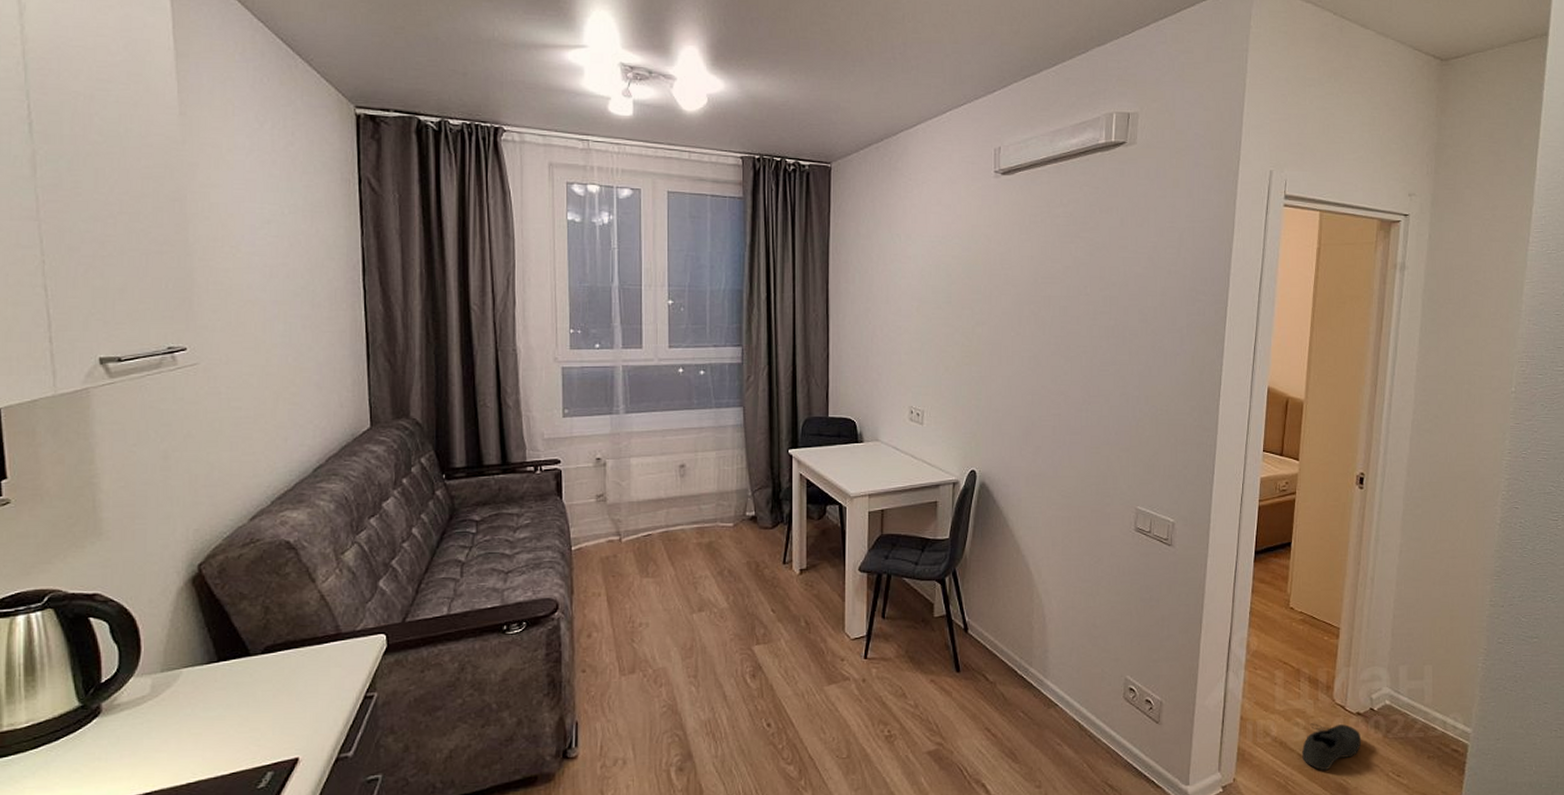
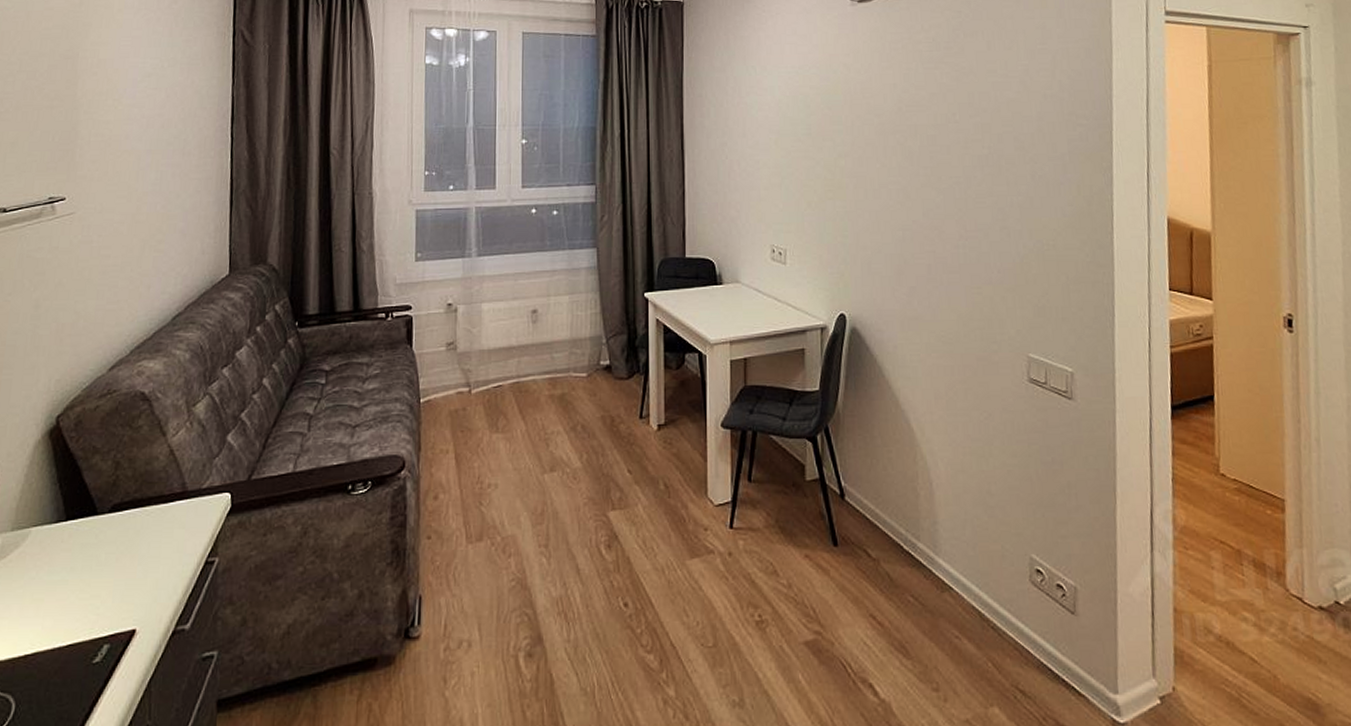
shoe: present [1301,723,1362,771] -> none [1254,619,1330,681]

